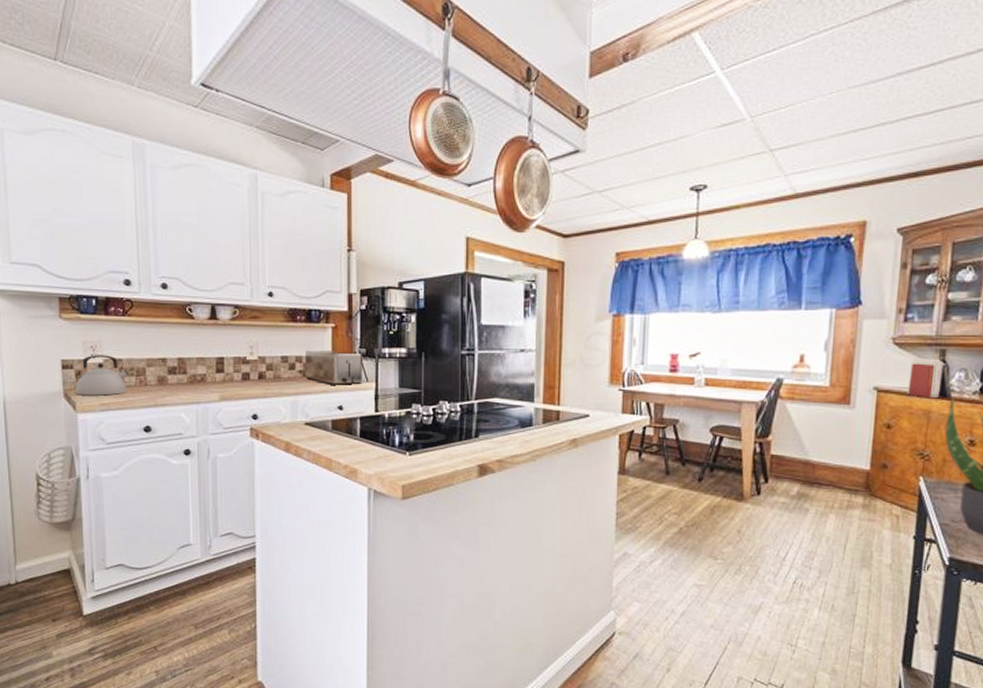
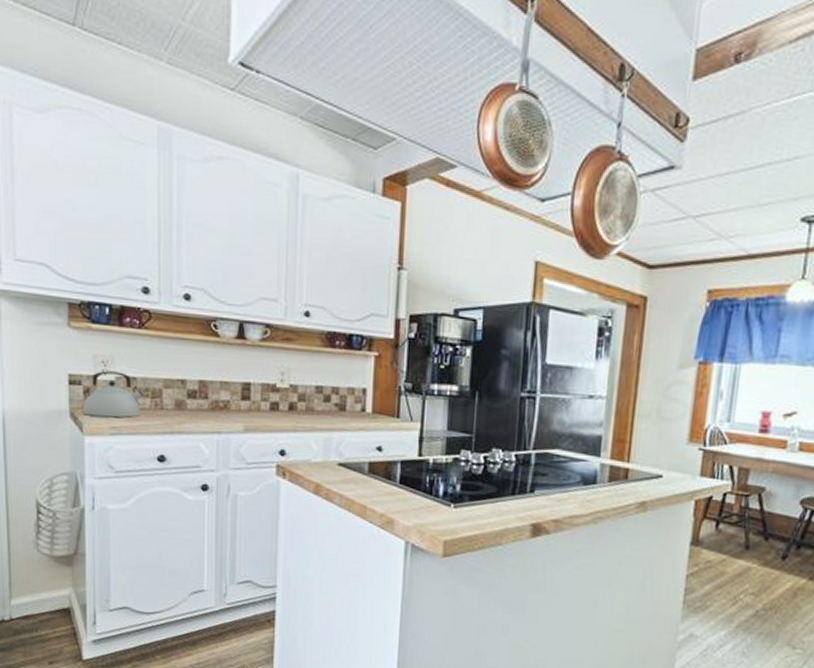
toaster: present [304,351,362,386] -> none [341,381,408,425]

